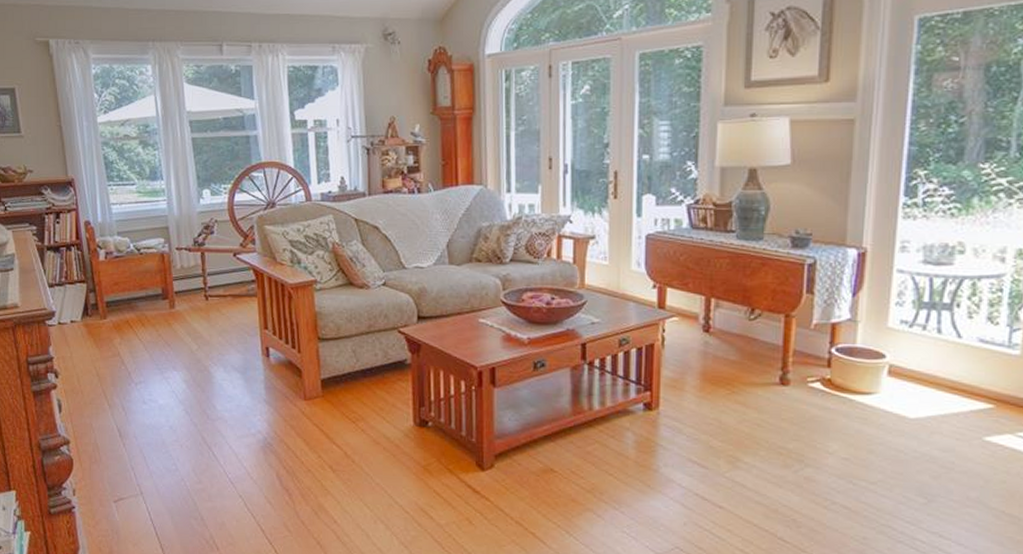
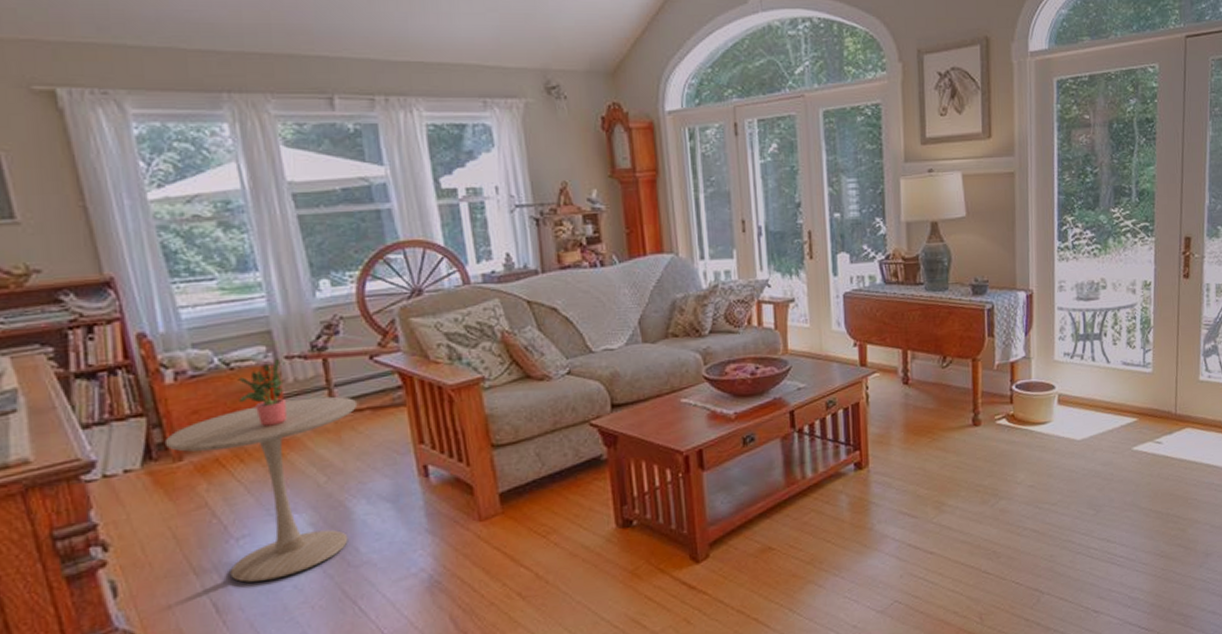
side table: none [96,282,223,419] -> present [164,396,358,583]
potted plant: none [144,249,174,301] -> present [238,359,287,426]

